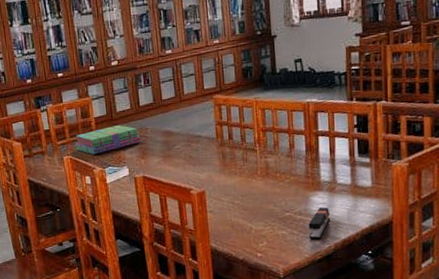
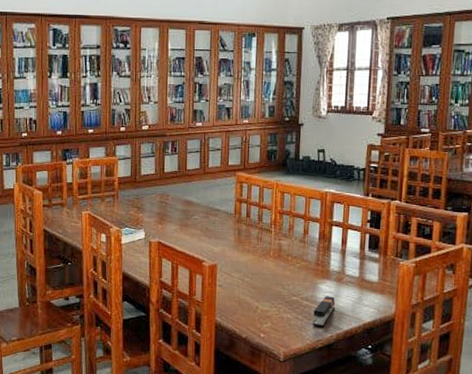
stack of books: present [75,125,141,155] -> none [95,188,161,214]

